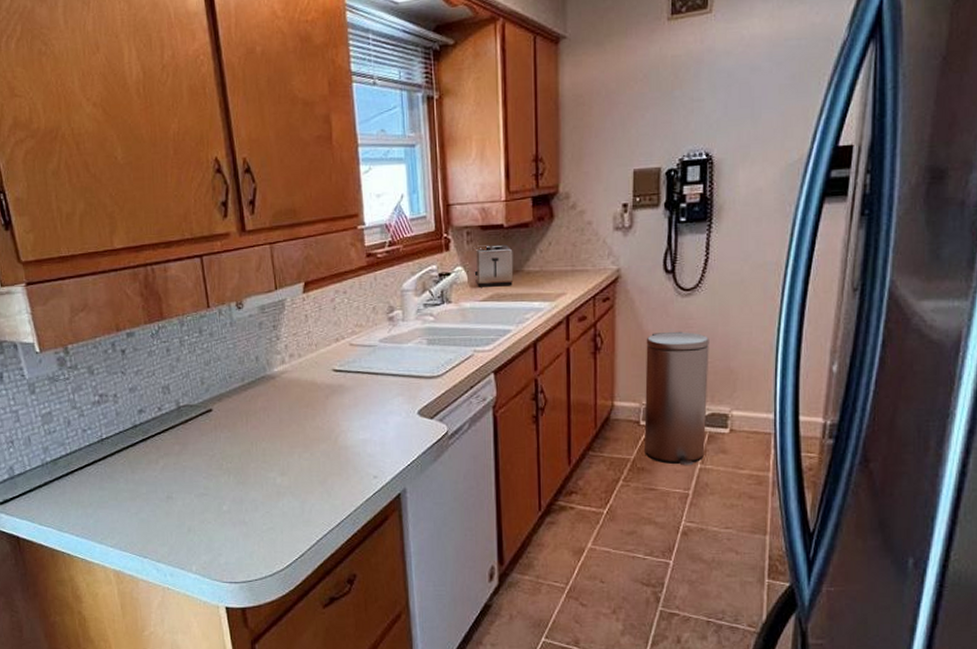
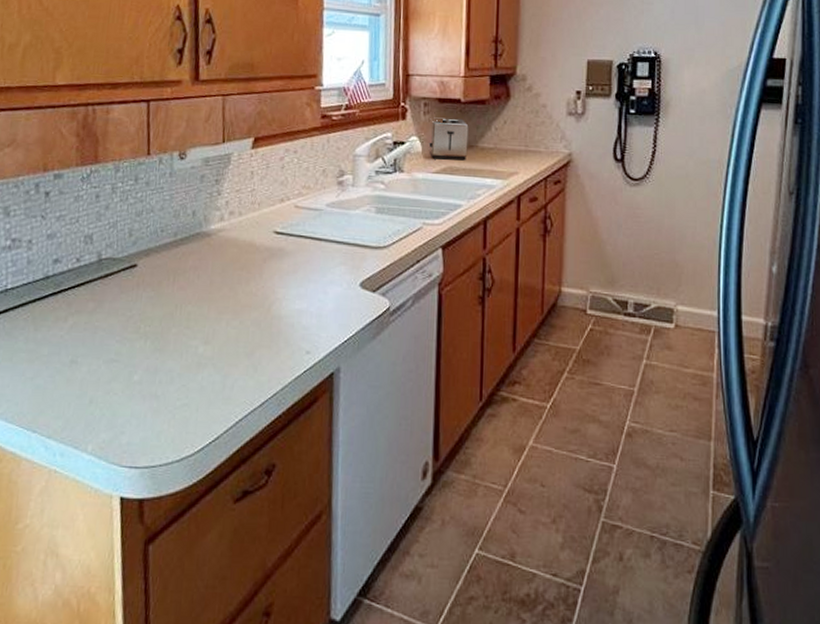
pedal bin: present [644,331,709,466] -> none [591,220,656,361]

